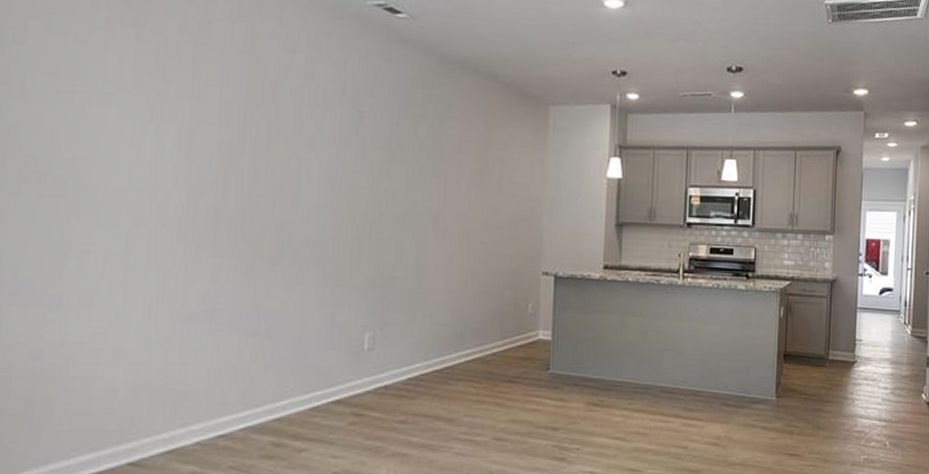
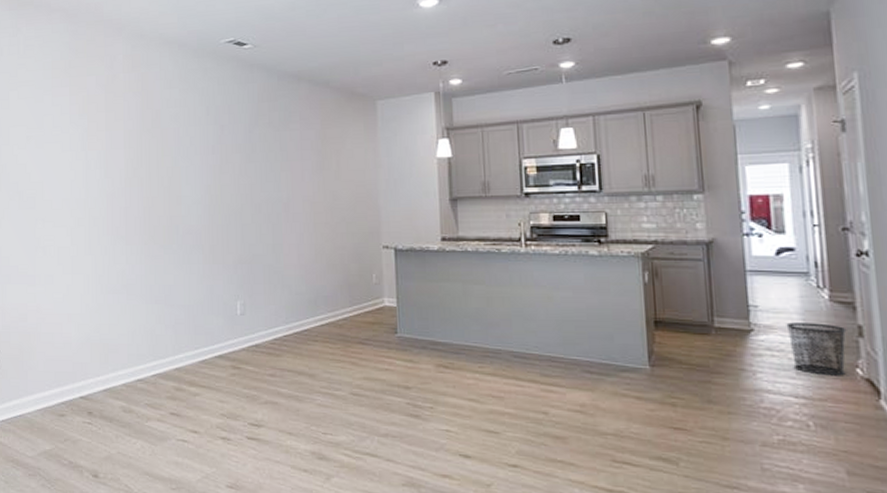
waste bin: none [880,355,920,401] -> present [786,322,847,376]

